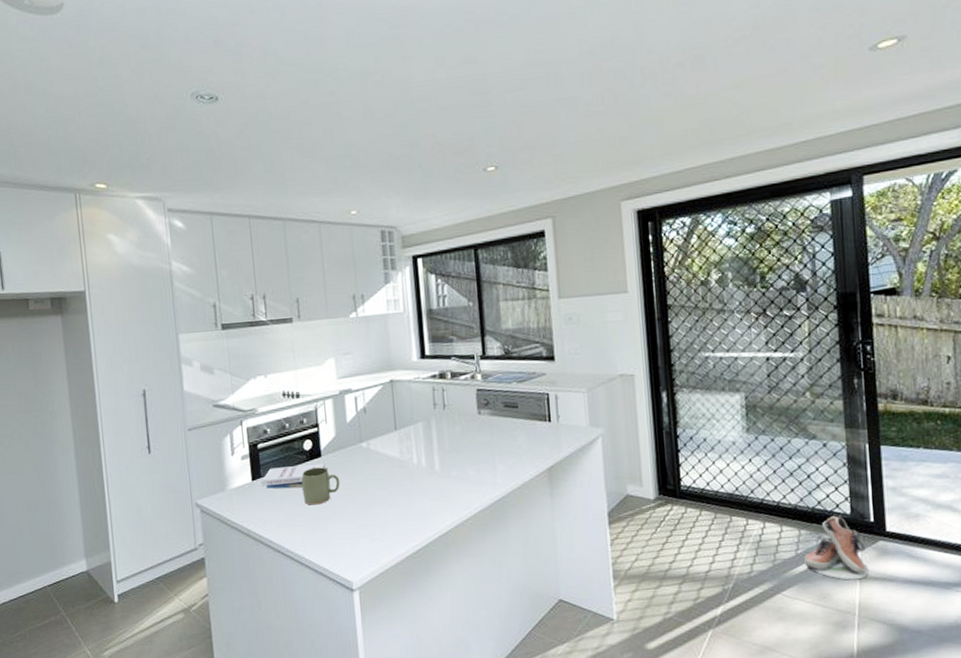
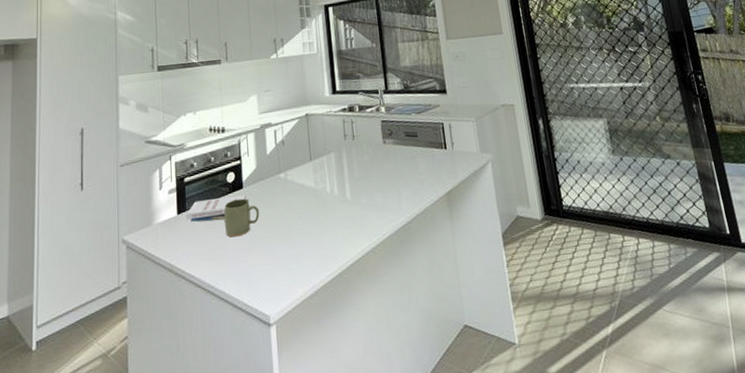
shoe: present [804,515,868,580] -> none [677,228,734,293]

